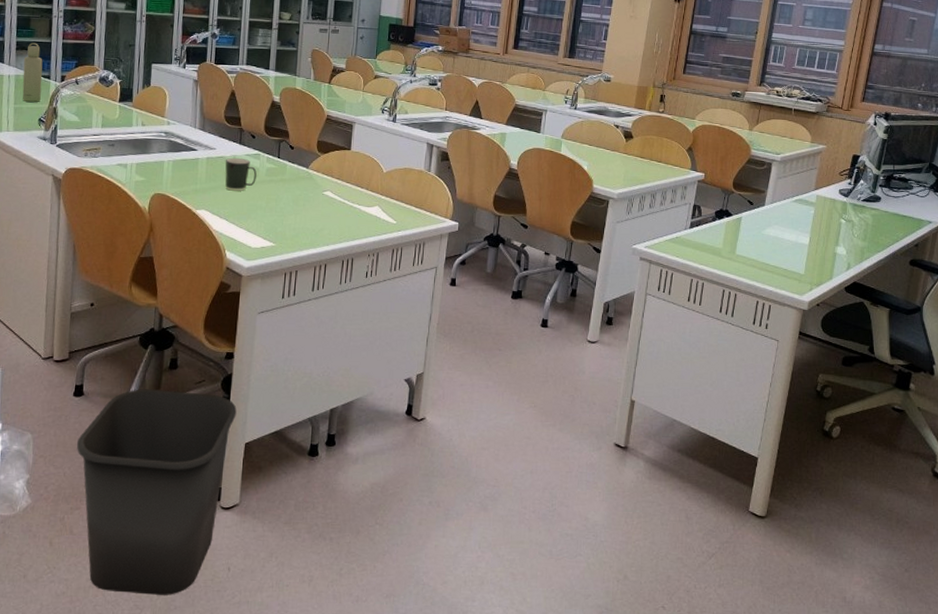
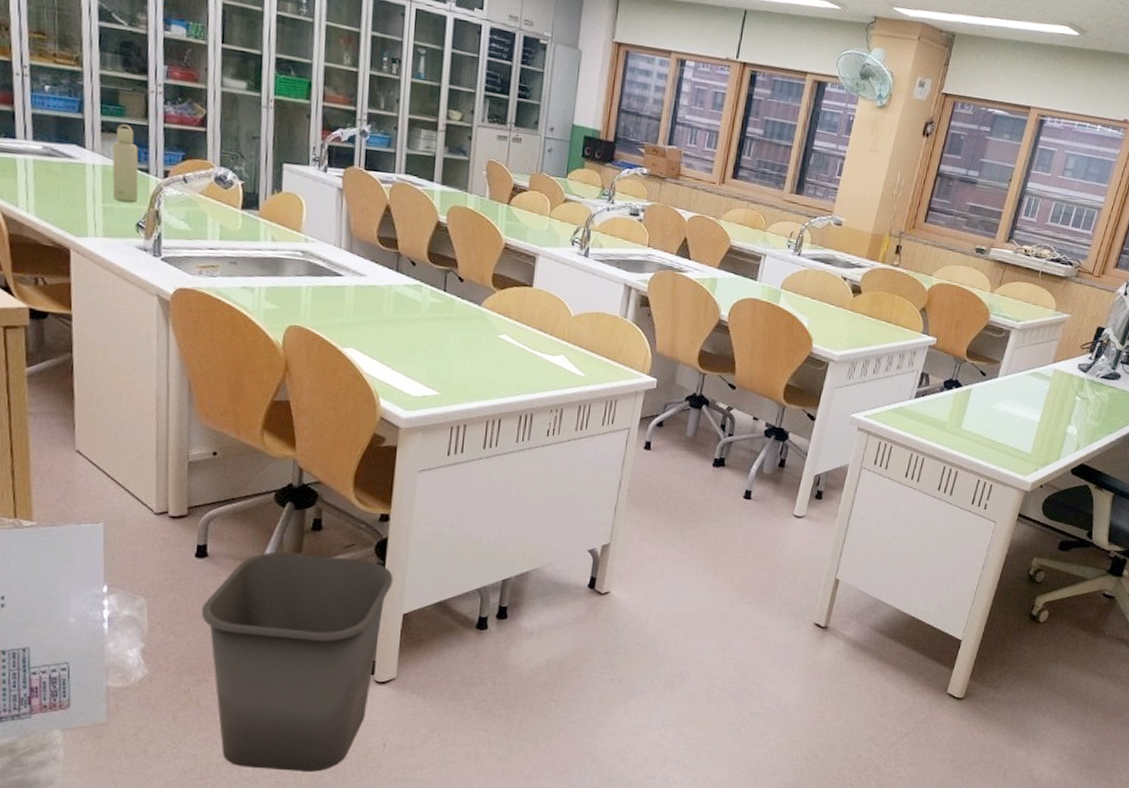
mug: present [225,157,257,191] -> none [378,287,418,329]

